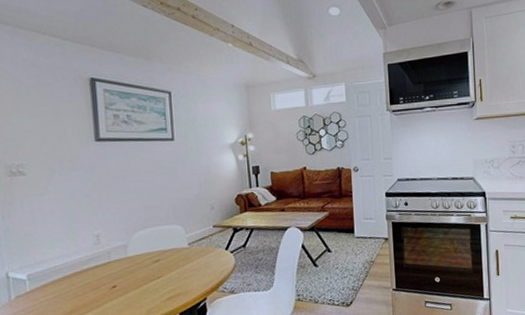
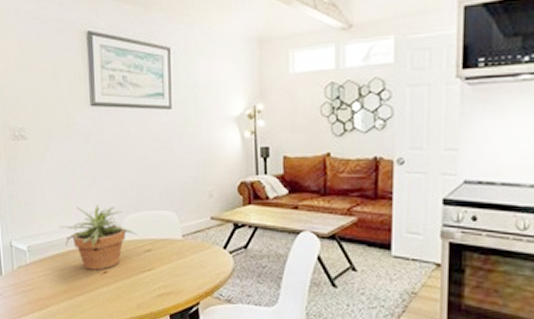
potted plant: none [64,227,145,287] -> present [59,204,137,271]

